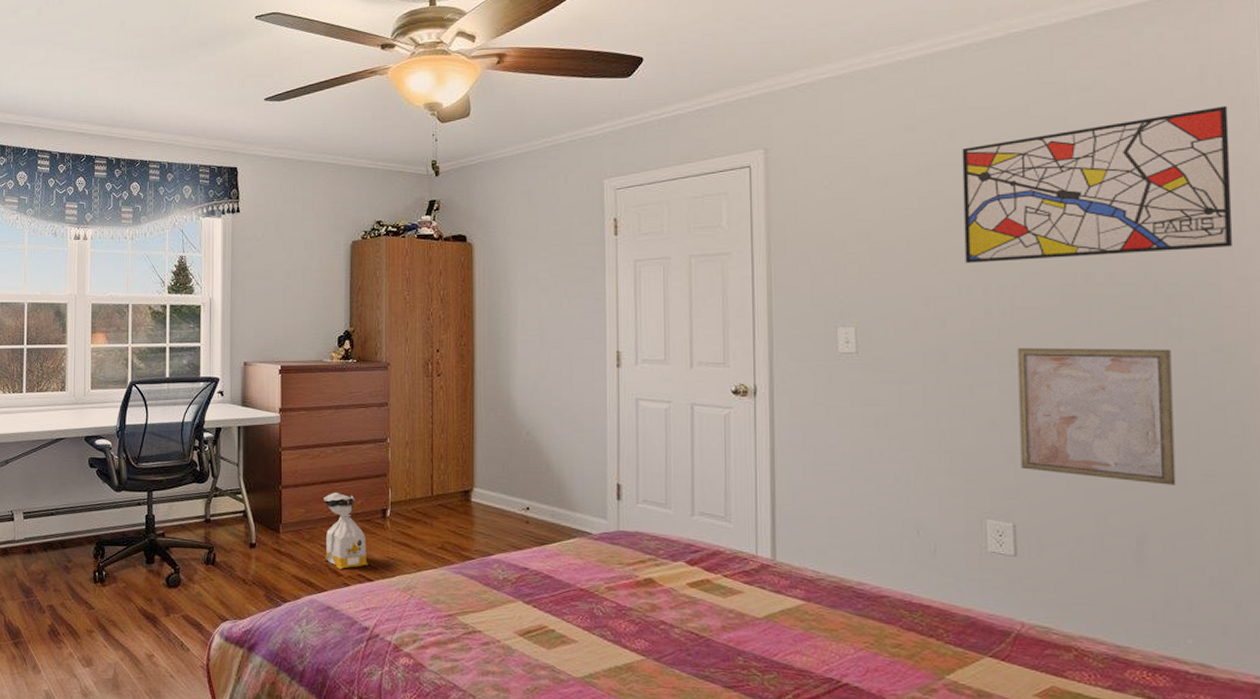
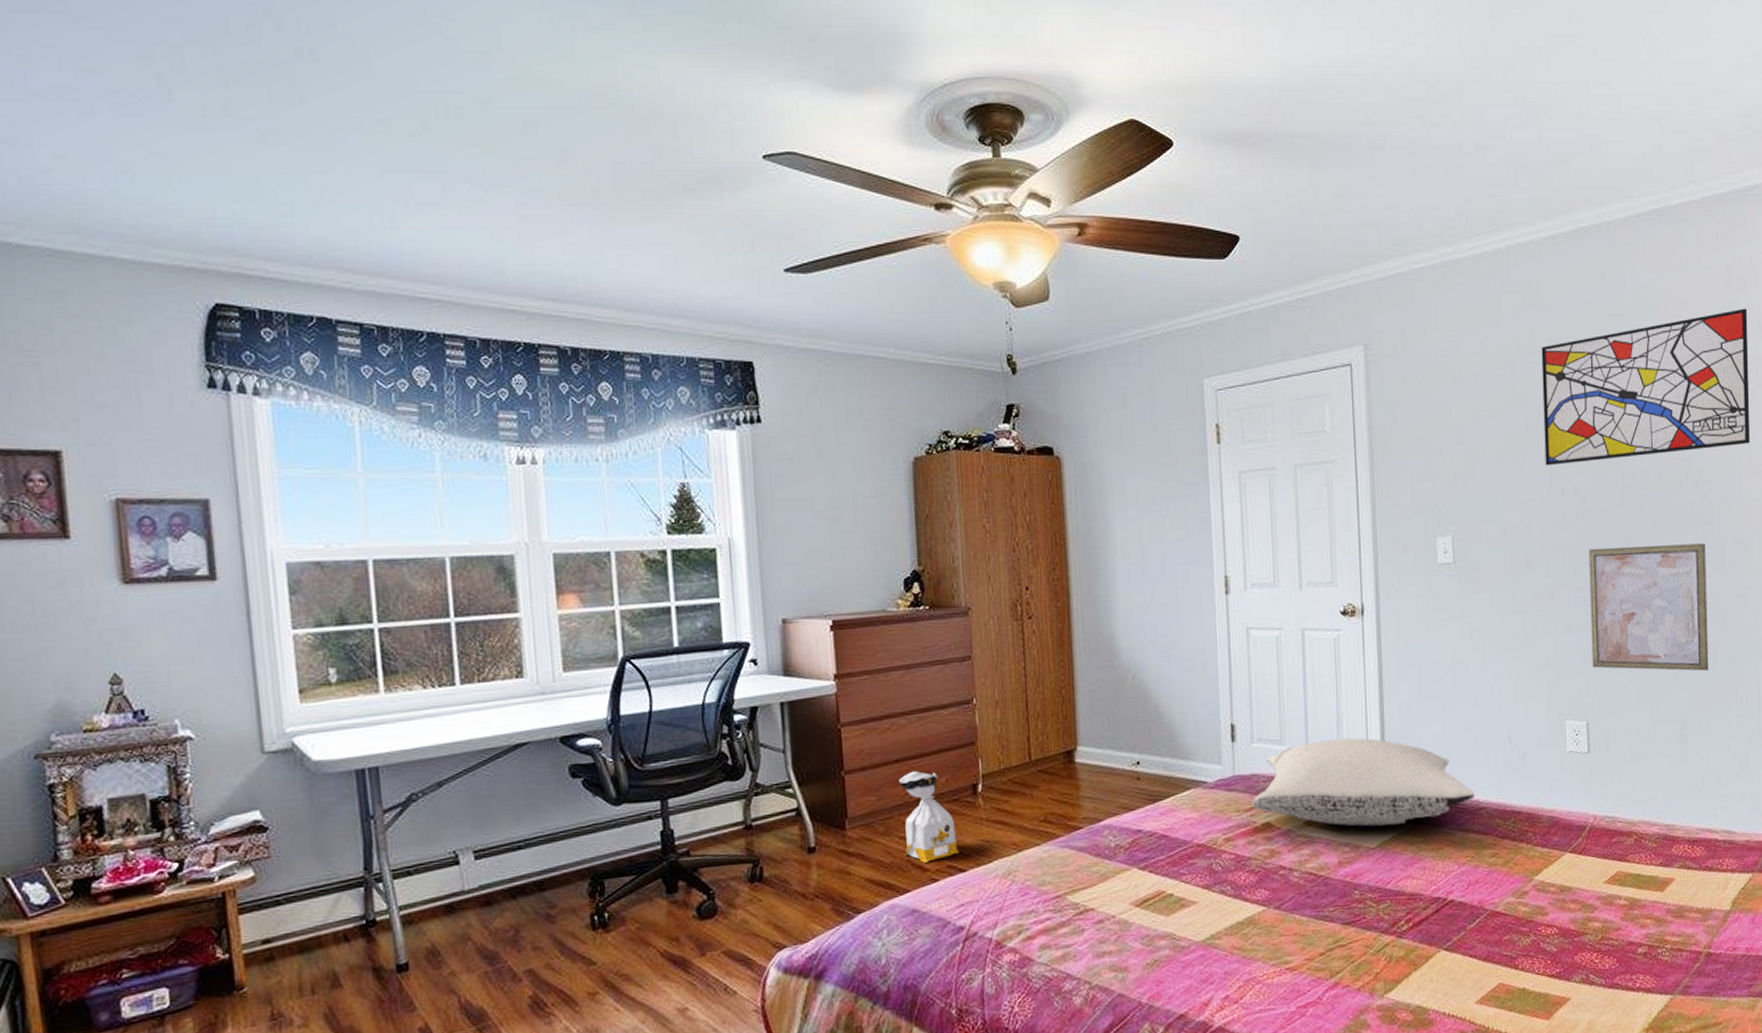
pillow: none [635,509,876,600] -> present [1252,737,1475,827]

